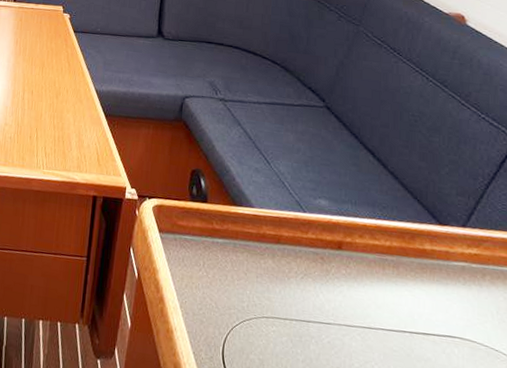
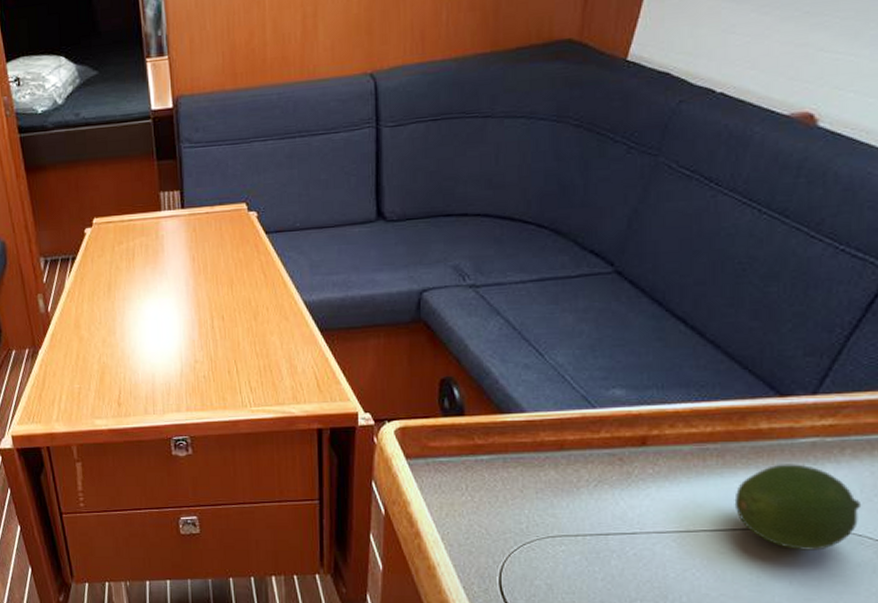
fruit: none [405,280,498,359] -> present [734,464,862,551]

